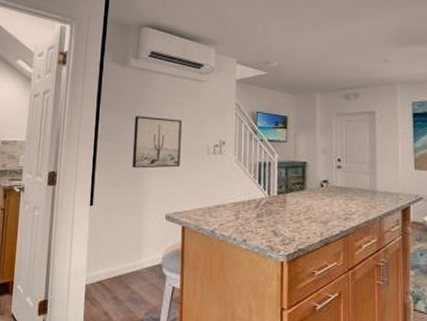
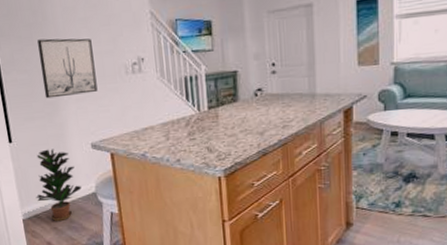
potted plant: none [103,216,149,290] -> present [35,149,81,221]

